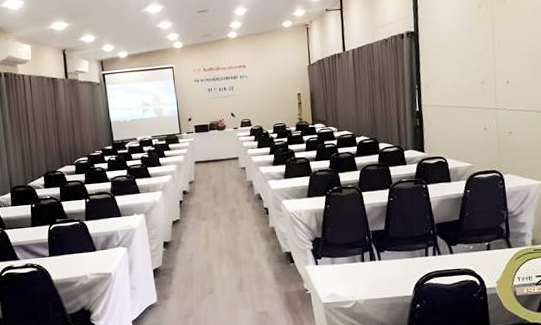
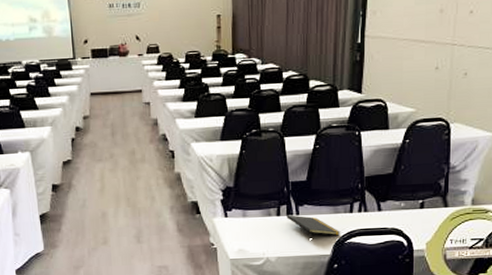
notepad: none [370,260,420,281] -> present [287,215,341,238]

